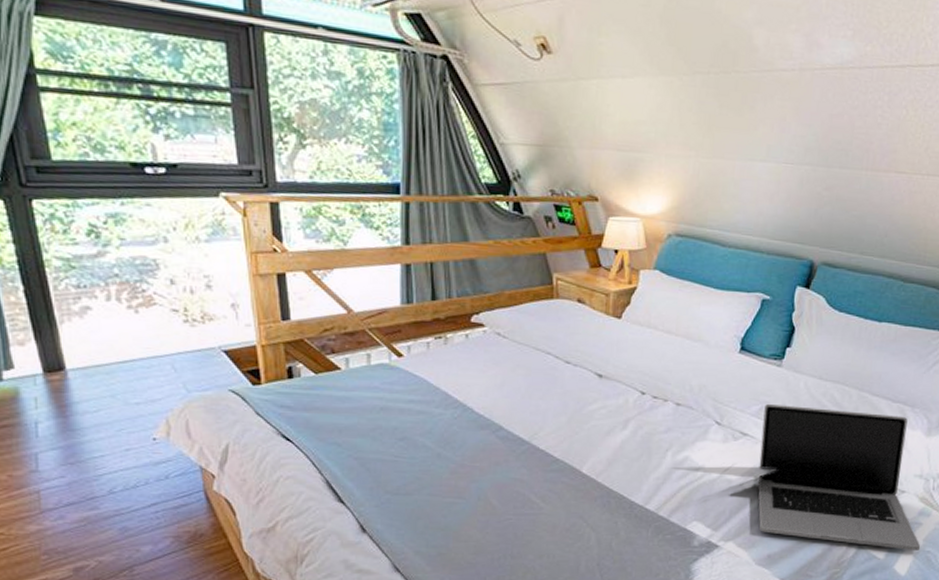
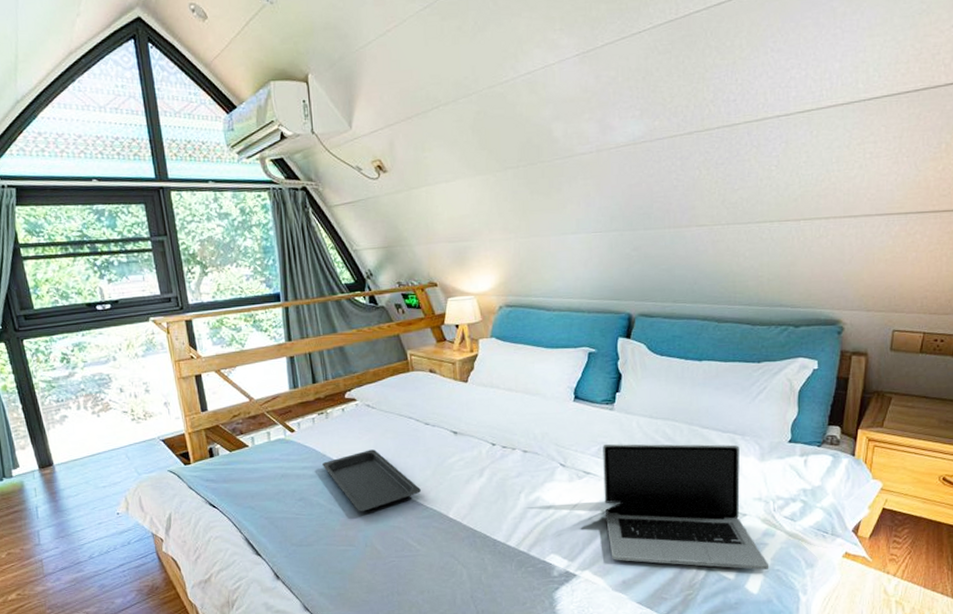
serving tray: none [434,386,553,459] -> present [322,449,422,511]

